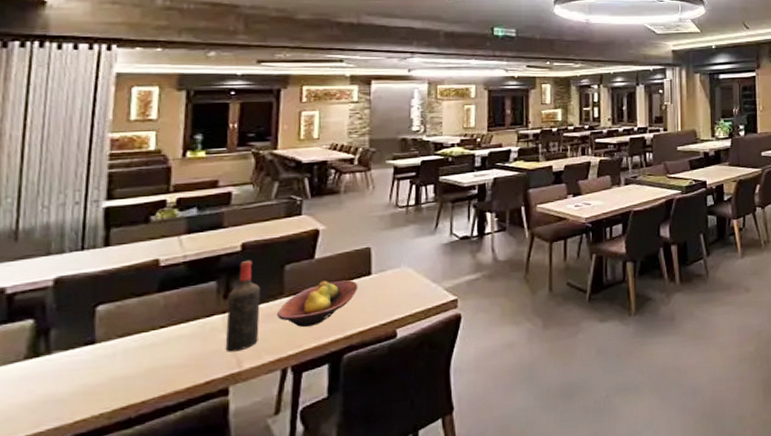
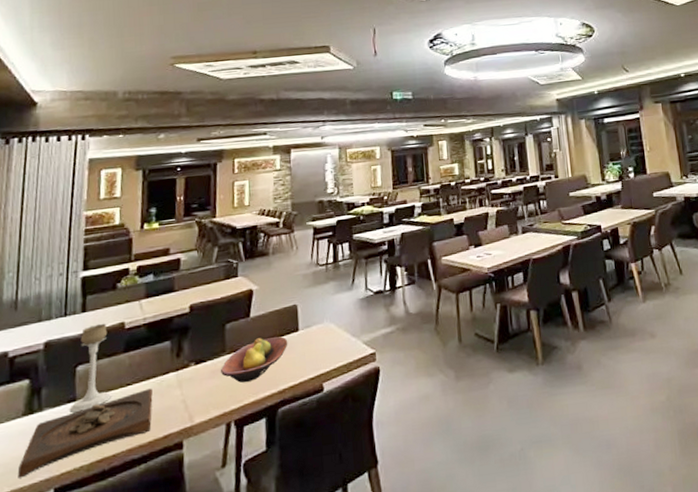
wooden tray: none [18,331,193,427] -> present [17,388,153,478]
candle holder: none [86,259,142,356] -> present [69,323,112,412]
wine bottle: present [225,259,261,352] -> none [179,320,207,408]

